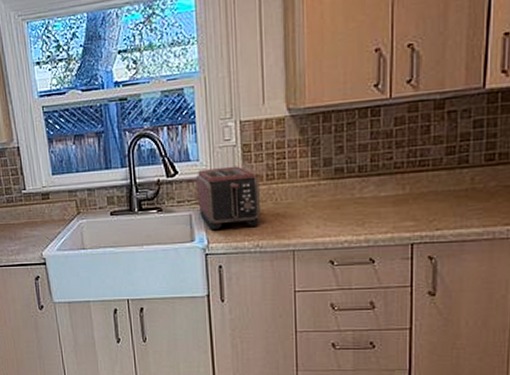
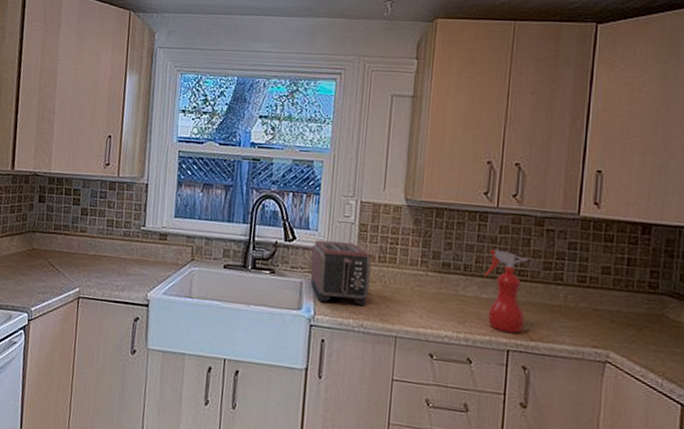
spray bottle: none [381,143,428,226] -> present [484,249,528,333]

